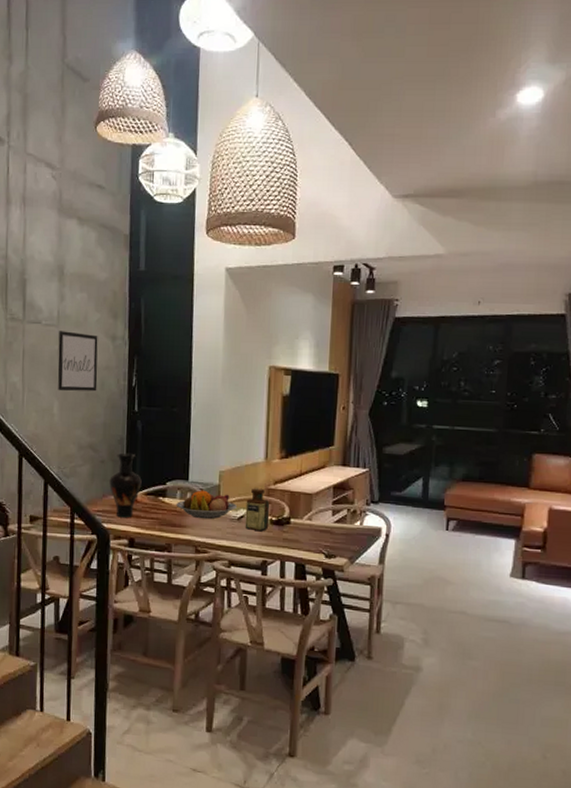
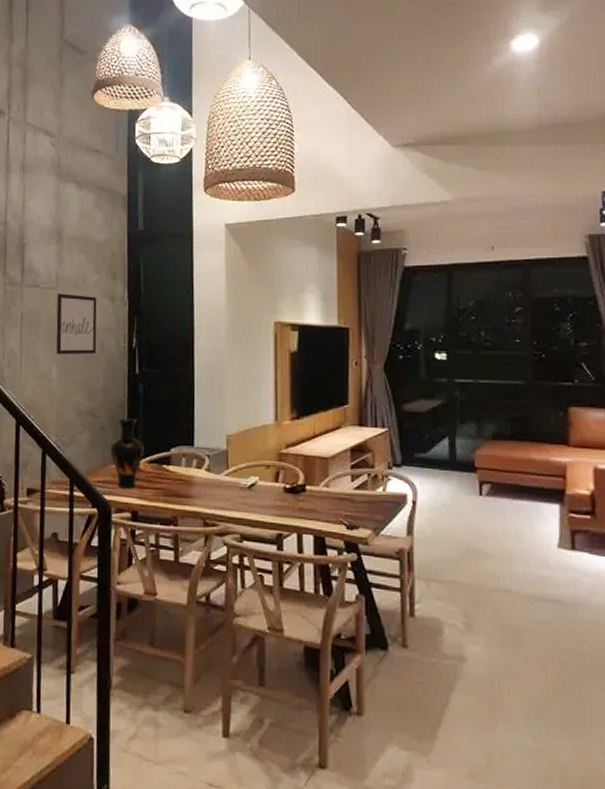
fruit bowl: present [176,490,237,520] -> none [181,456,247,489]
bottle: present [245,487,270,532] -> none [256,451,283,501]

